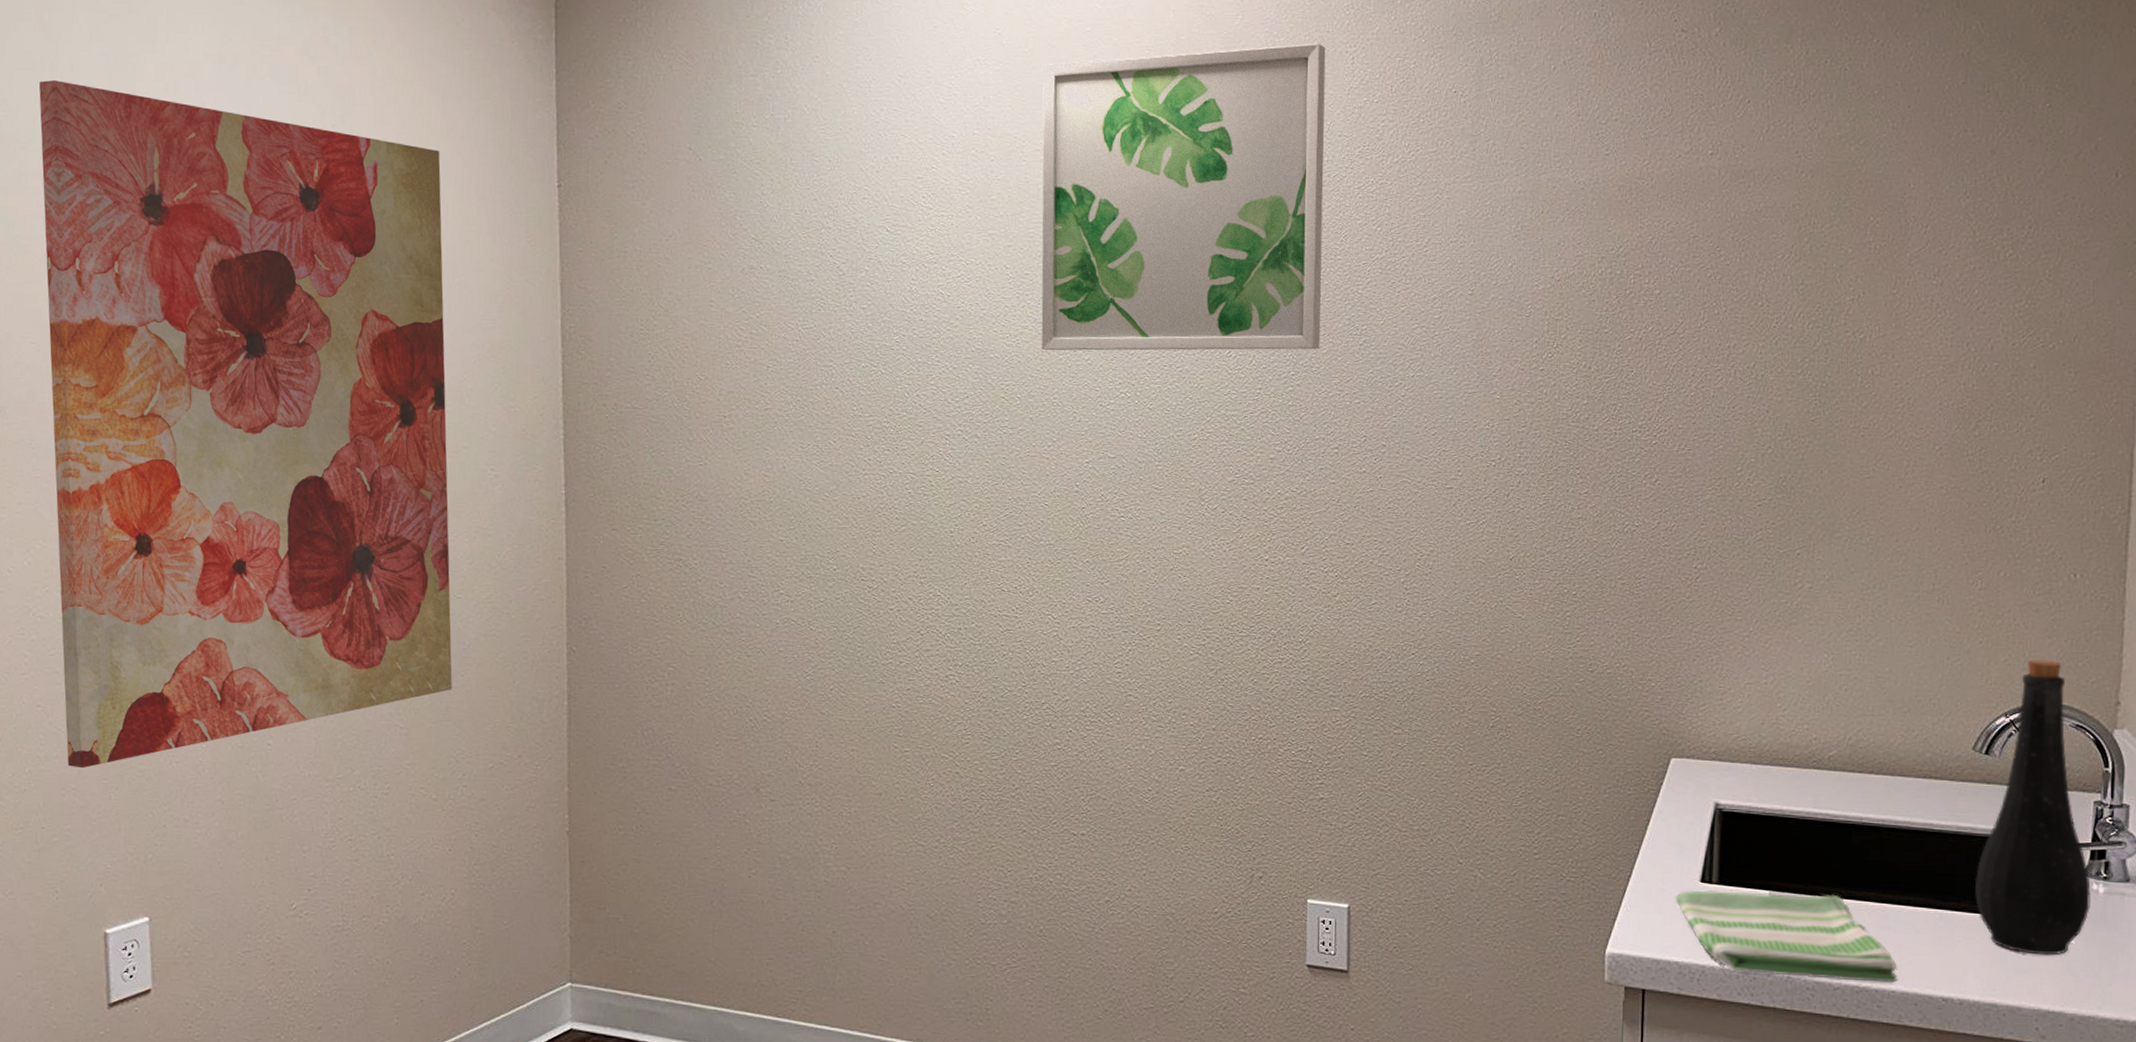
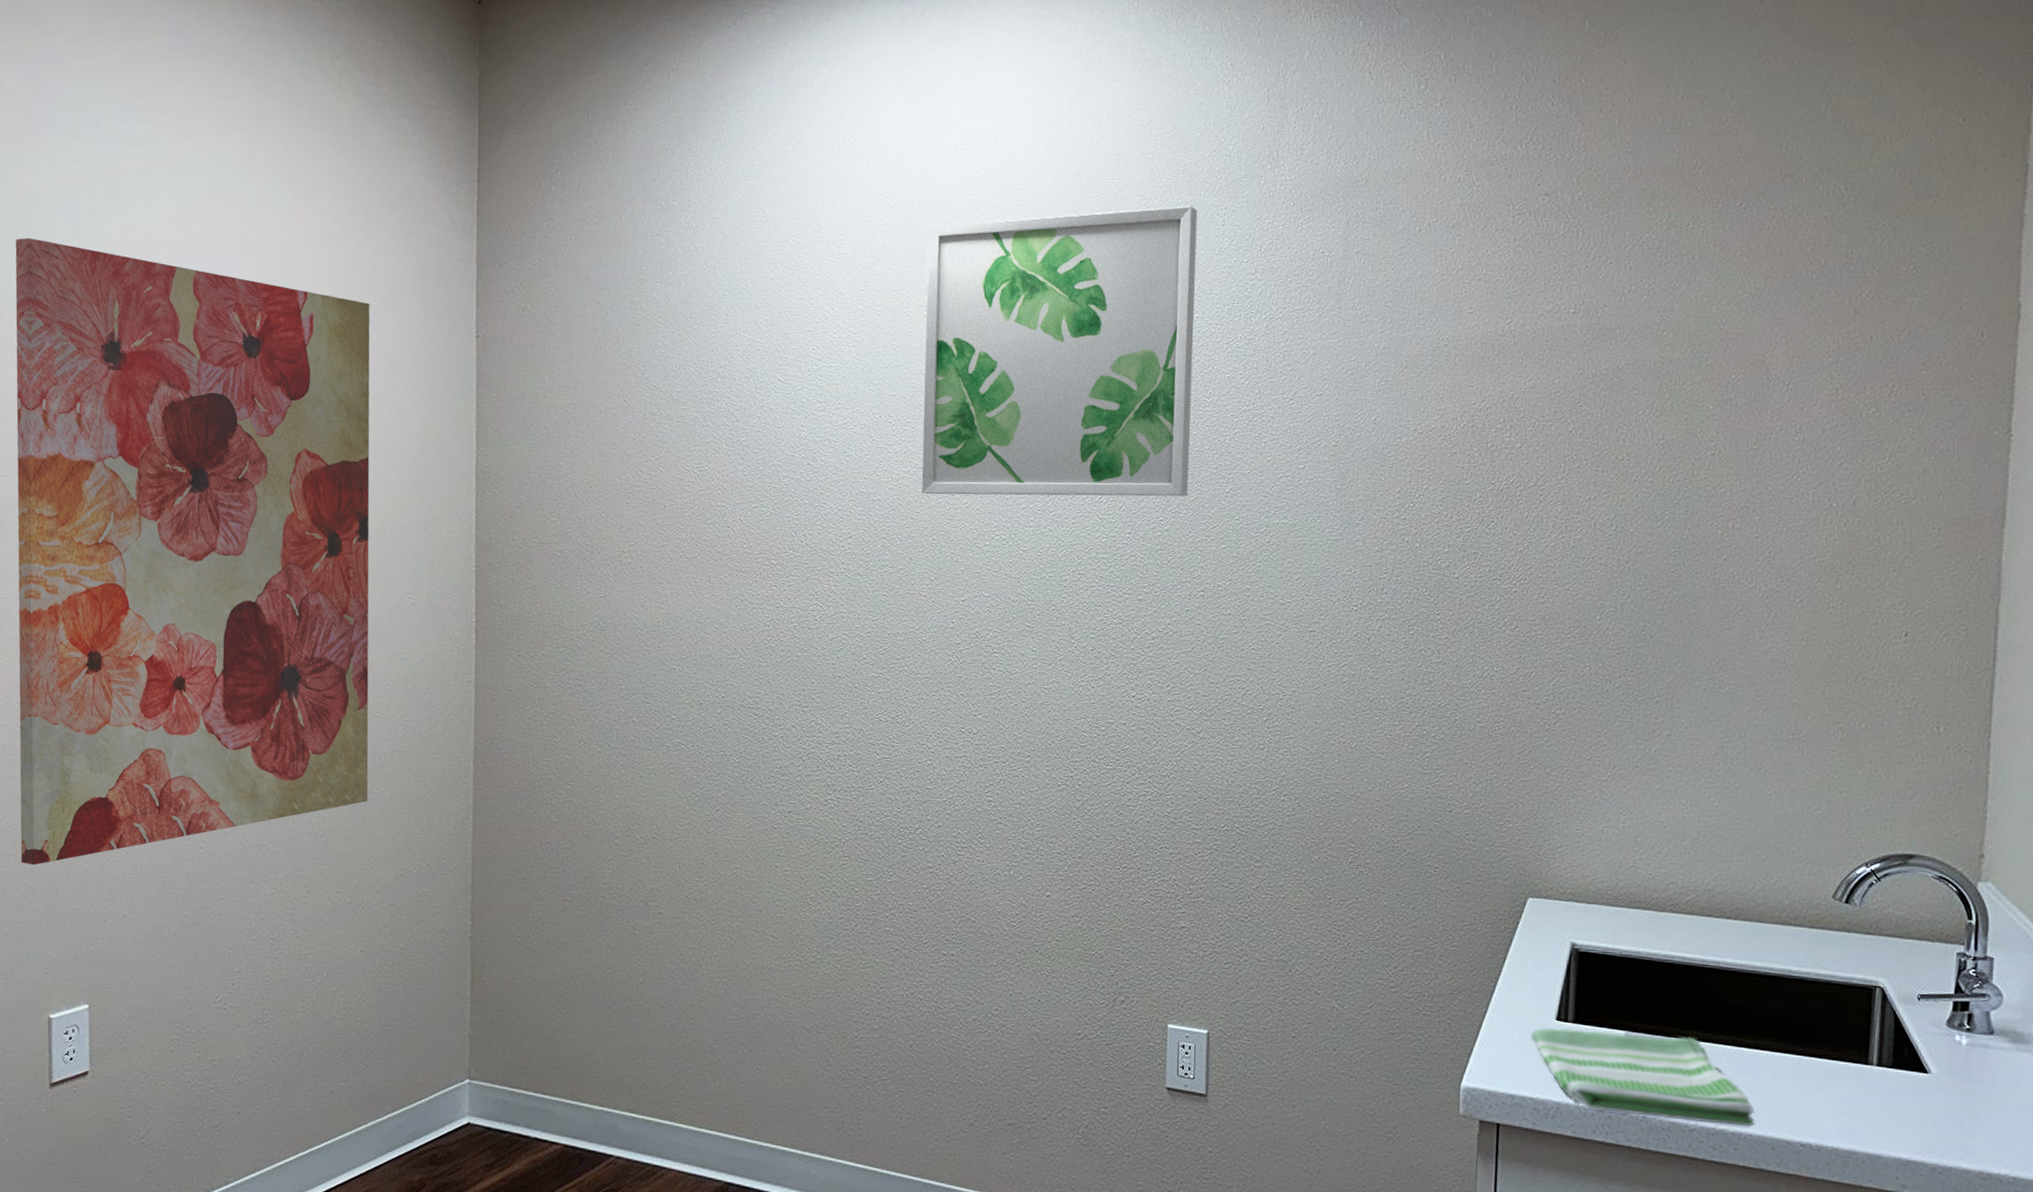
bottle: present [1974,659,2091,955] -> none [1833,810,1953,1105]

